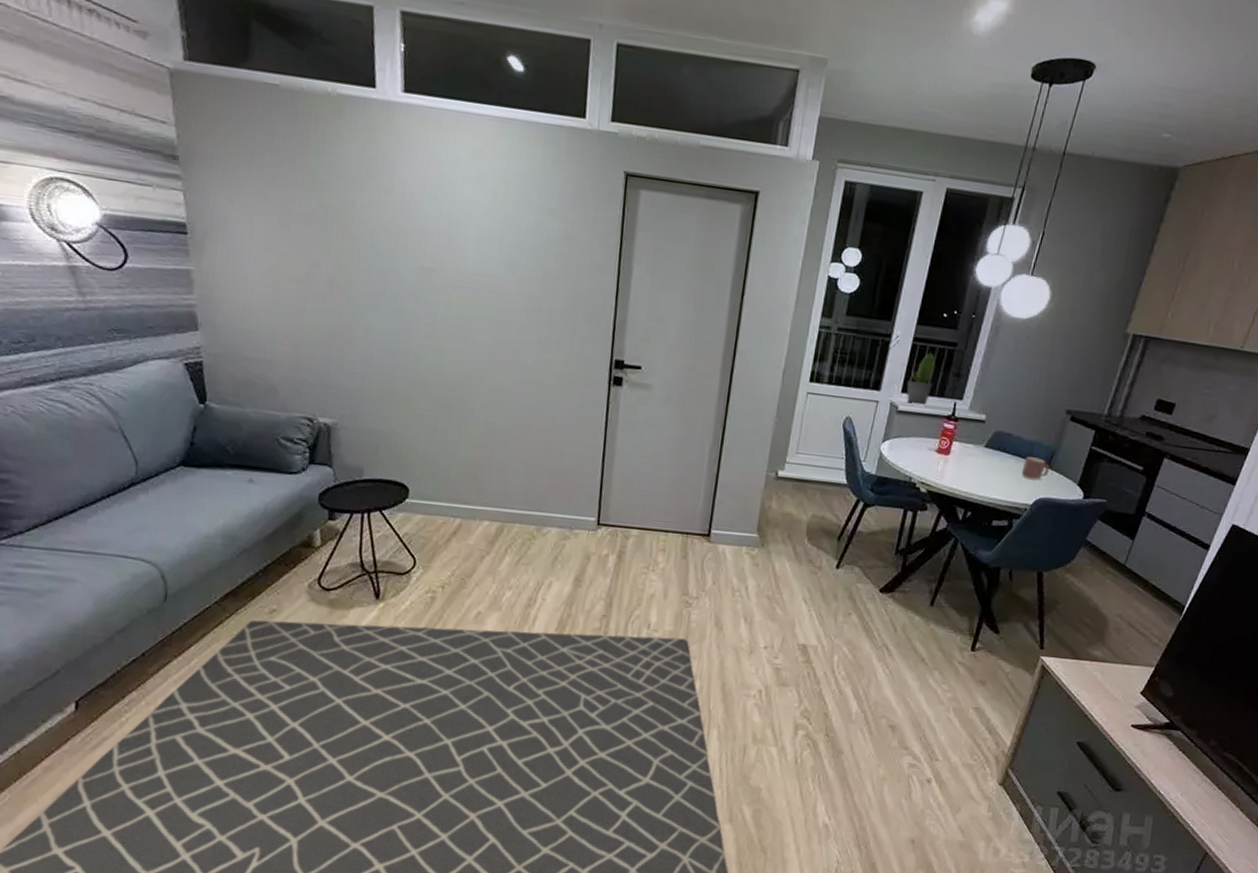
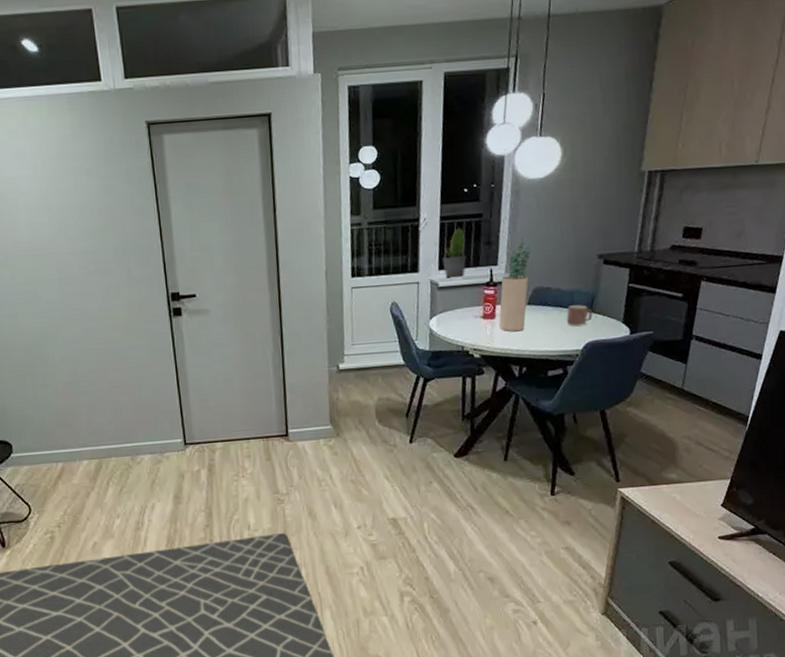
vase: none [952,376,1000,474] -> present [499,237,531,332]

